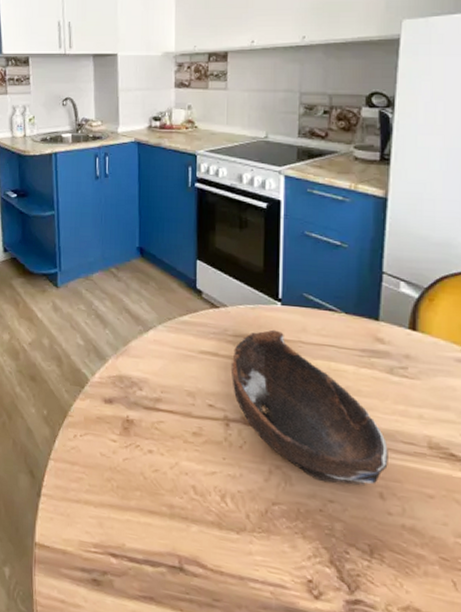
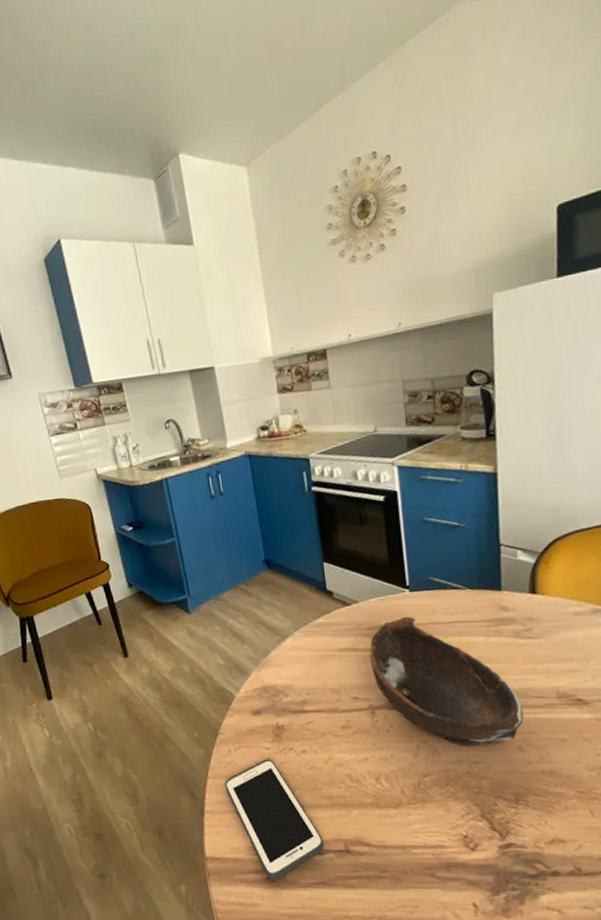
cell phone: none [66,451,157,584] -> present [225,759,324,880]

